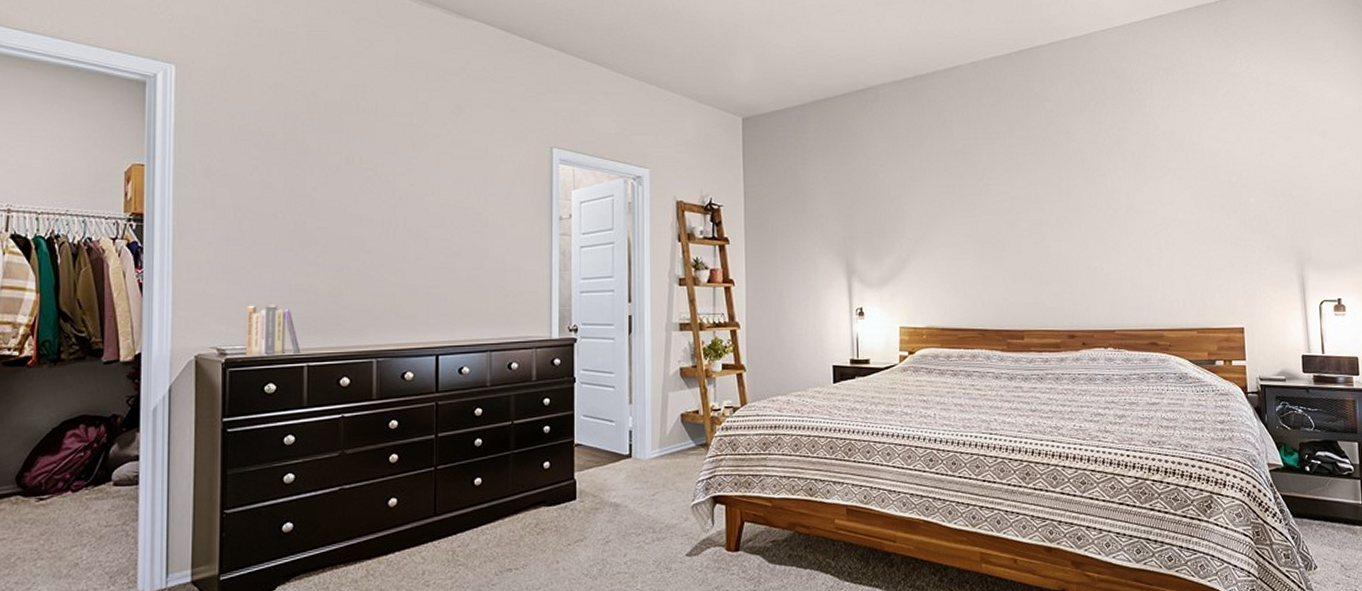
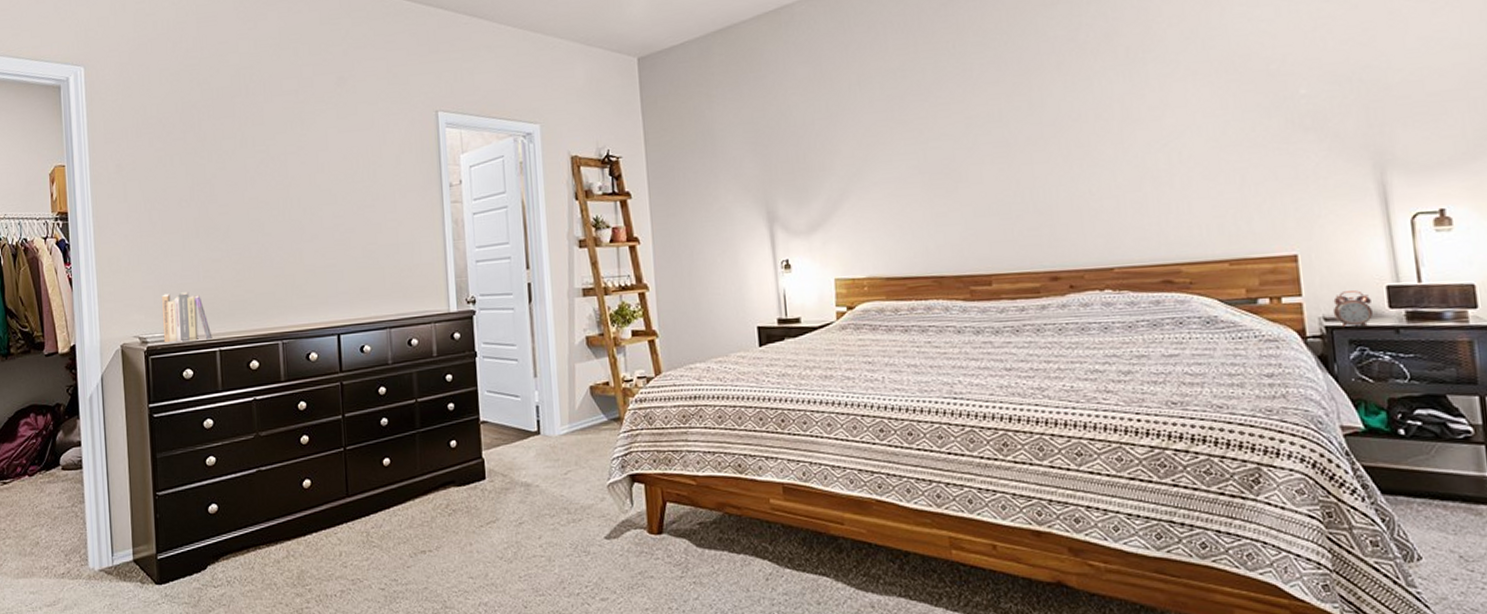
alarm clock: none [1266,358,1292,387] -> present [1332,290,1372,328]

